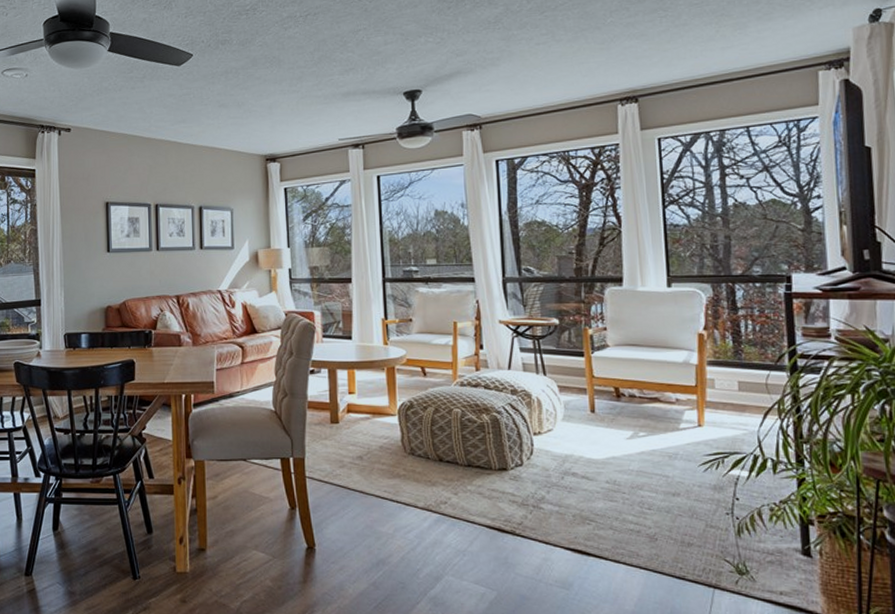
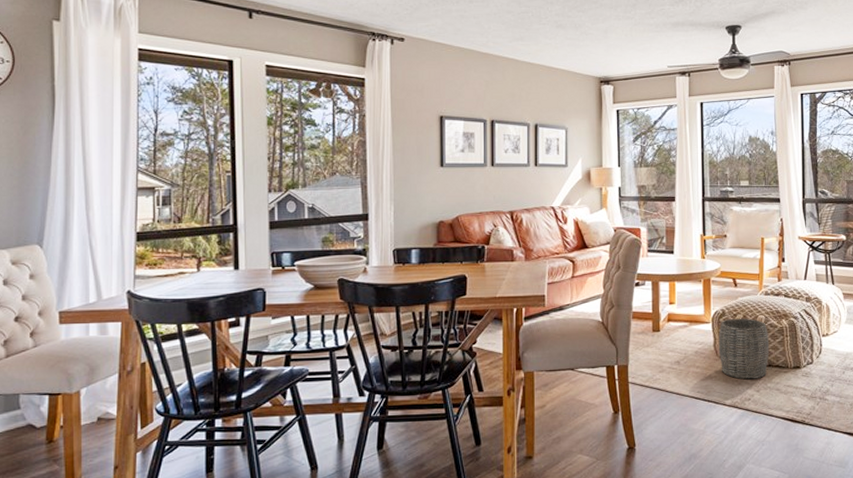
woven basket: none [406,411,468,480] -> present [718,318,770,380]

